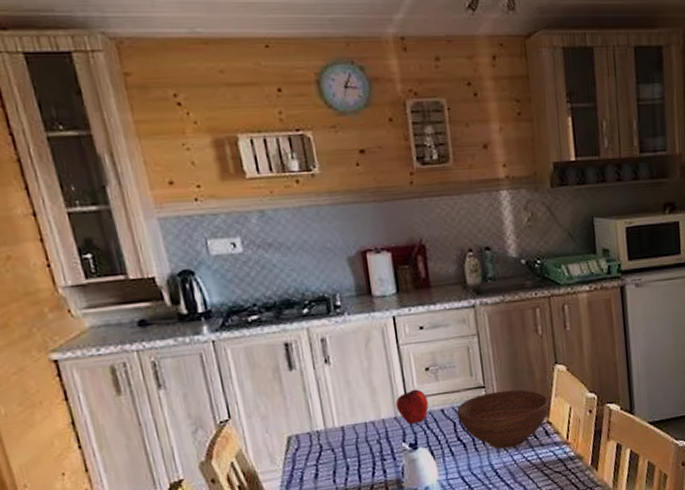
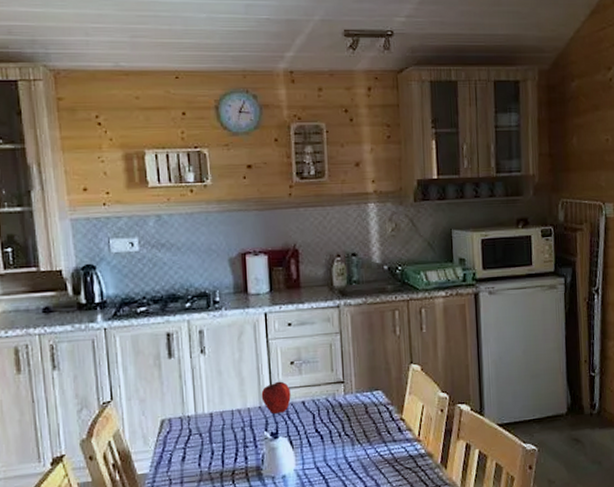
bowl: present [456,389,549,449] -> none [316,386,403,443]

